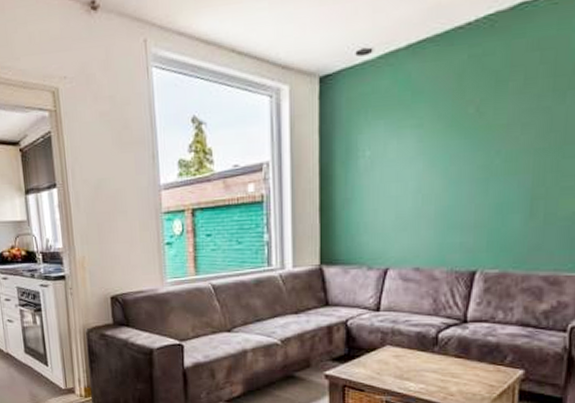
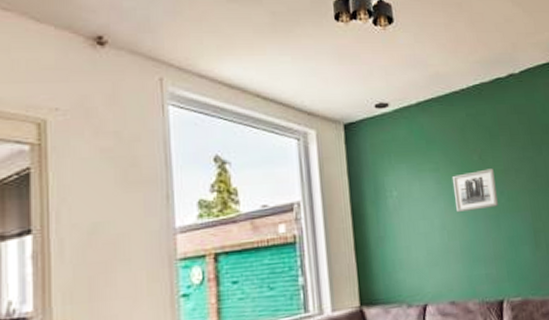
wall art: none [436,123,493,175] -> present [452,168,498,213]

